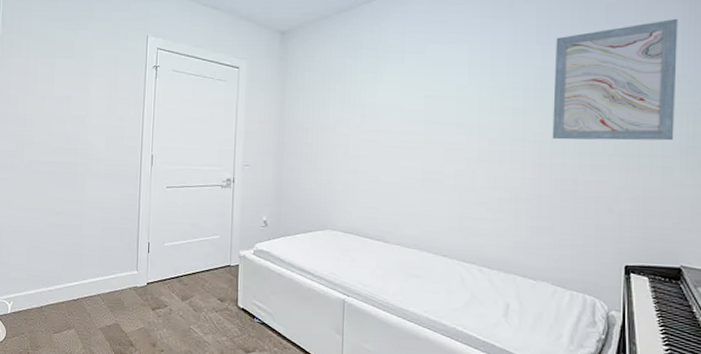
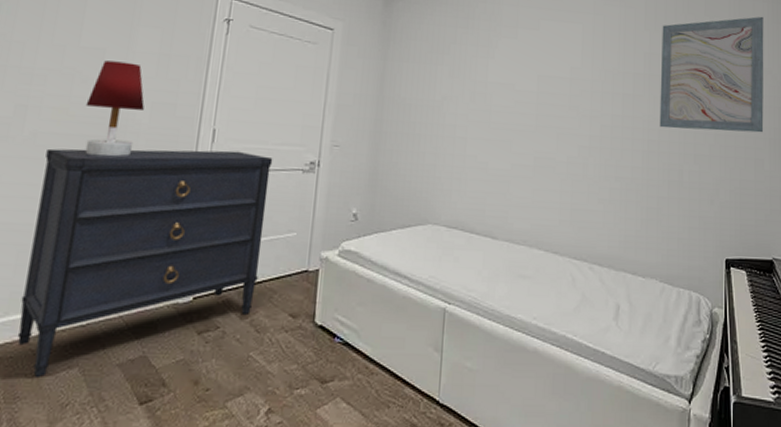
dresser: none [34,171,198,335] -> present [17,148,273,379]
table lamp: none [61,105,101,178] -> present [84,60,145,157]

